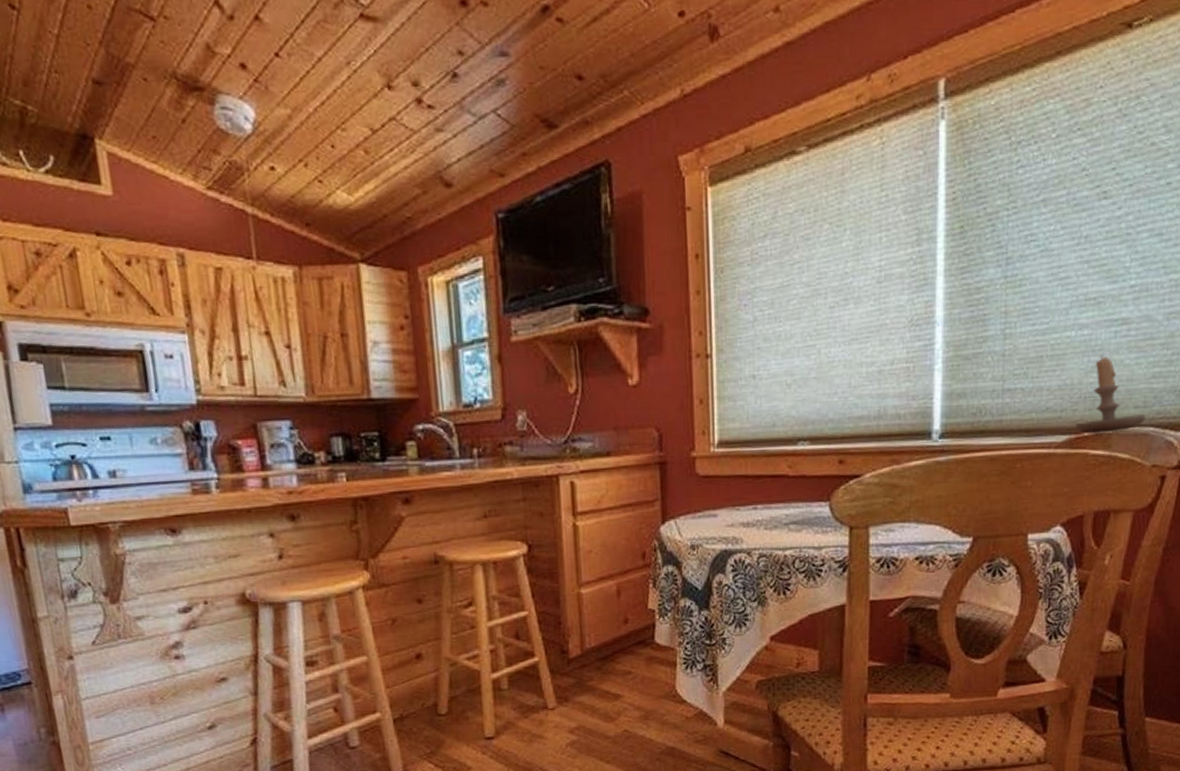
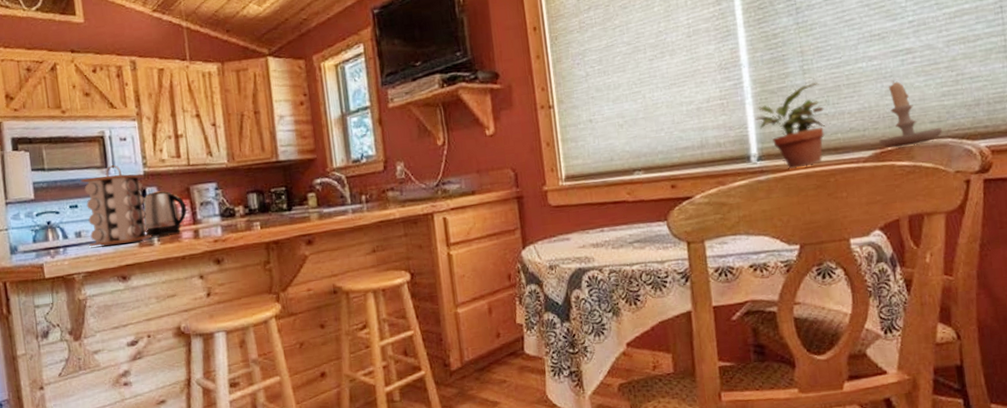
spice rack: none [114,389,209,492] -> present [81,165,153,247]
kettle: none [196,426,253,483] -> present [143,190,187,238]
potted plant: none [942,349,1021,450] -> present [754,82,826,169]

